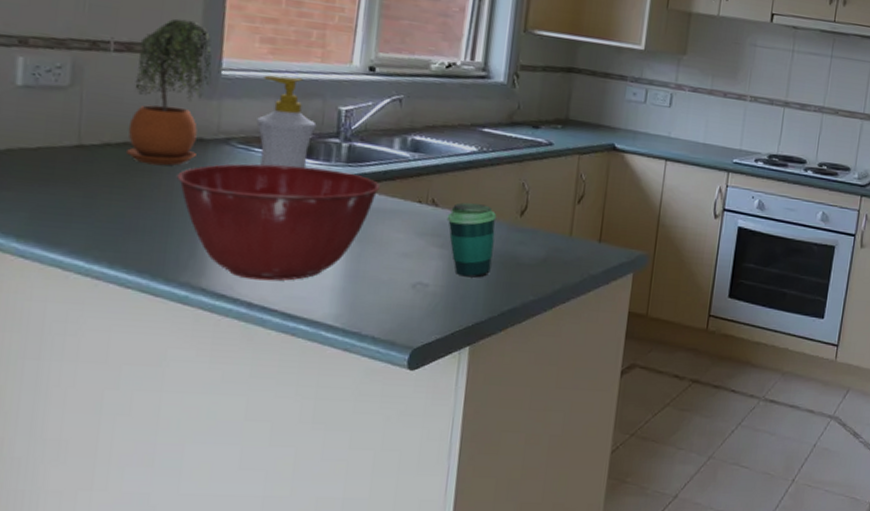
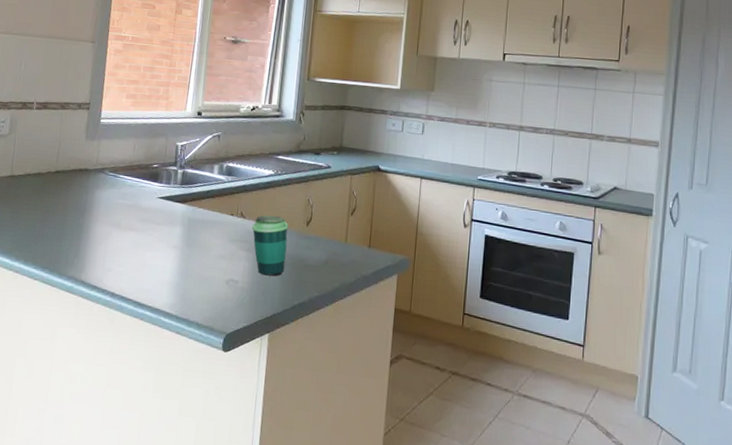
potted plant: present [125,18,212,166] -> none [39,84,95,190]
mixing bowl: present [177,164,381,281] -> none [70,187,205,276]
soap bottle: present [256,75,317,168] -> none [122,121,162,190]

